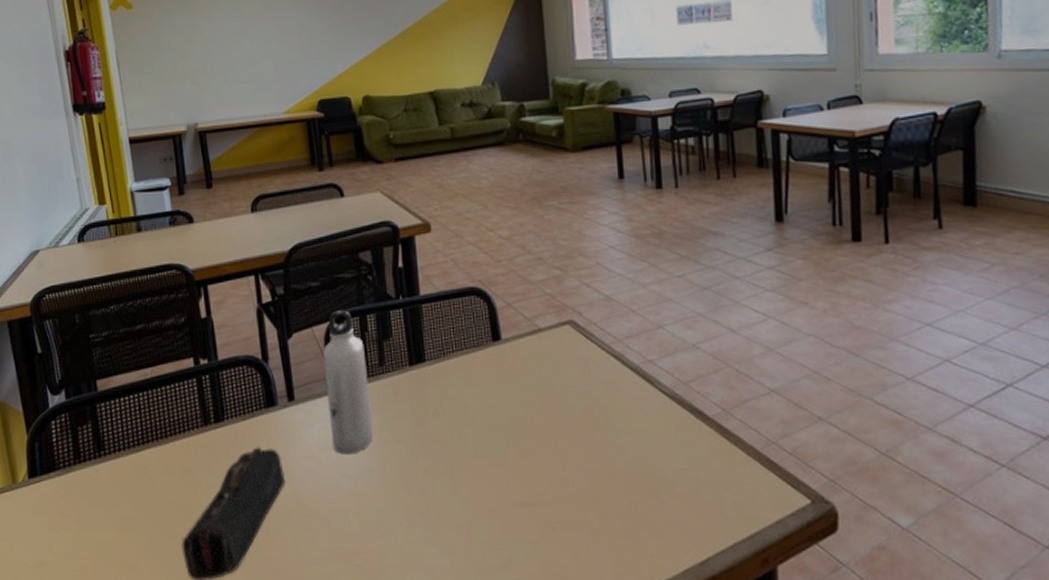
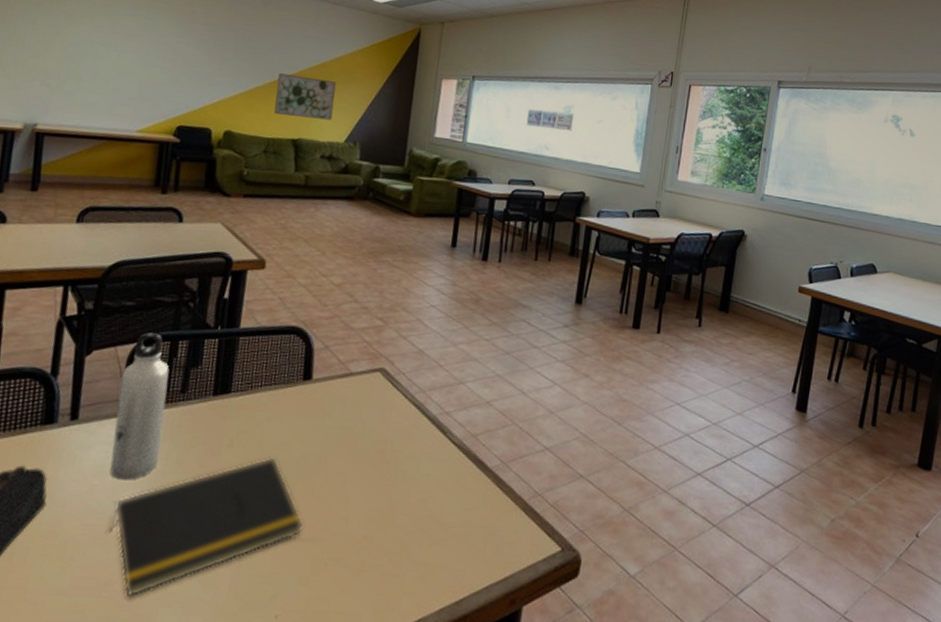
notepad: none [344,422,524,566] -> present [109,457,303,598]
wall art: none [401,21,464,70] -> present [273,73,336,120]

